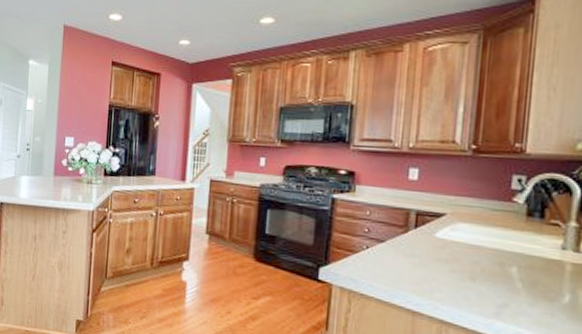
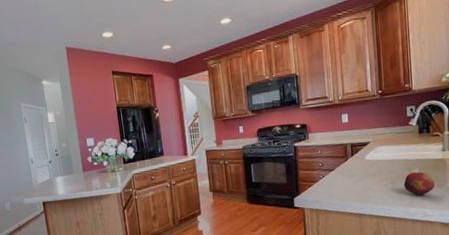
fruit: none [489,270,541,307] -> present [403,171,435,196]

